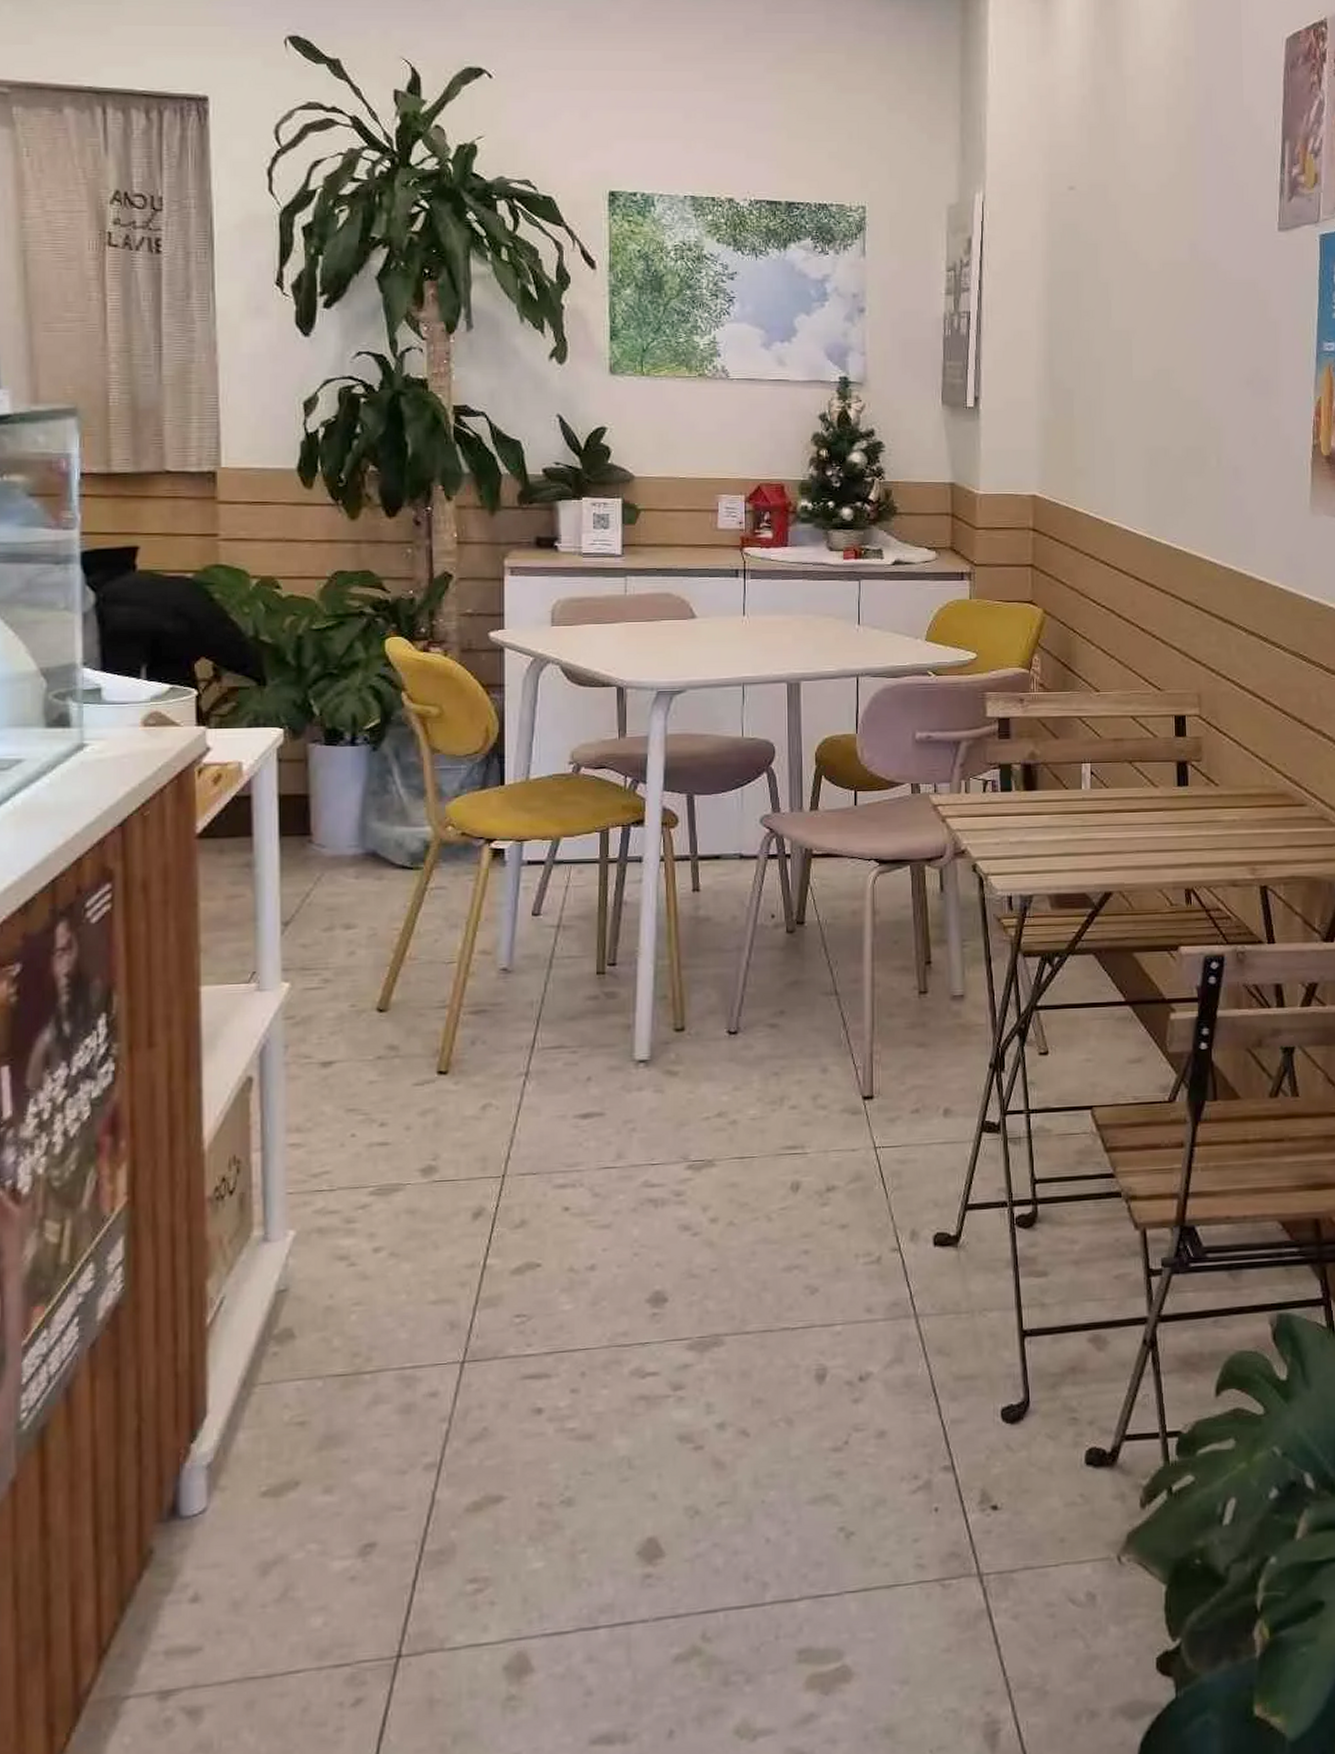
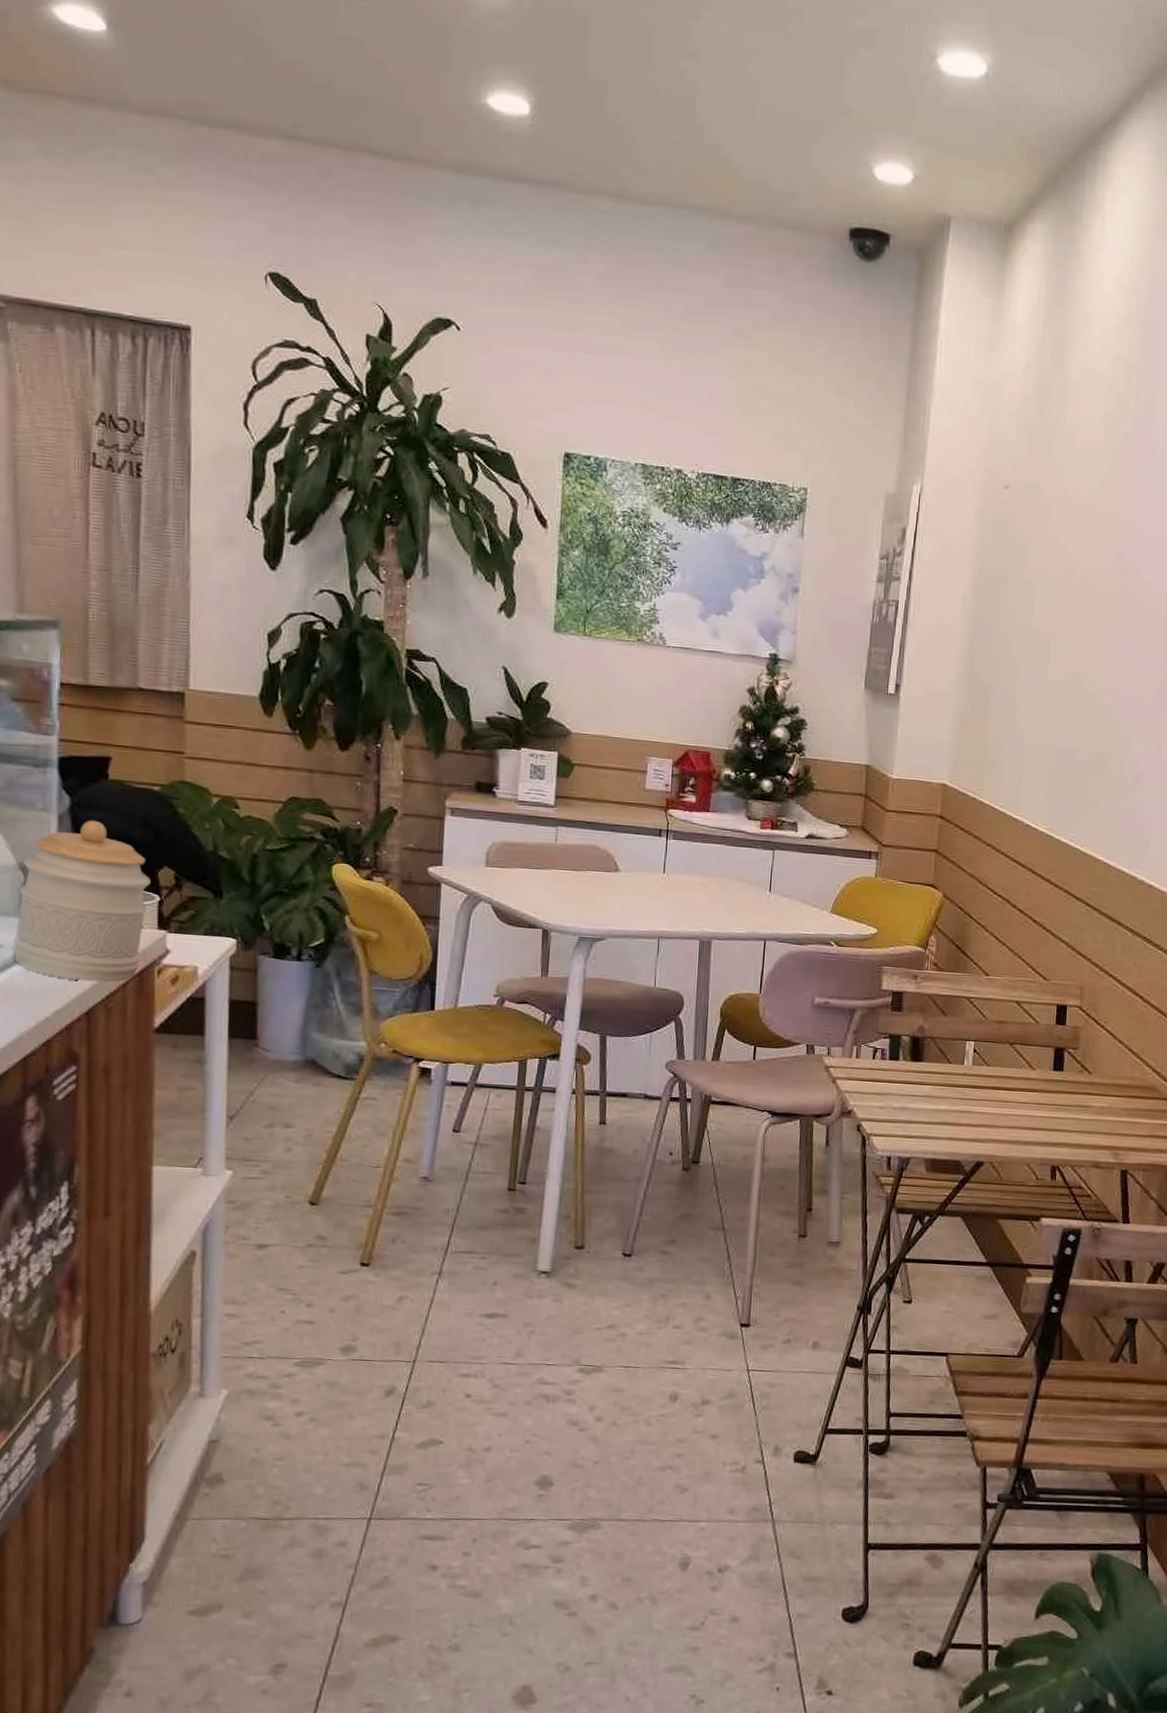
jar: none [36,615,186,790] -> present [12,820,151,983]

